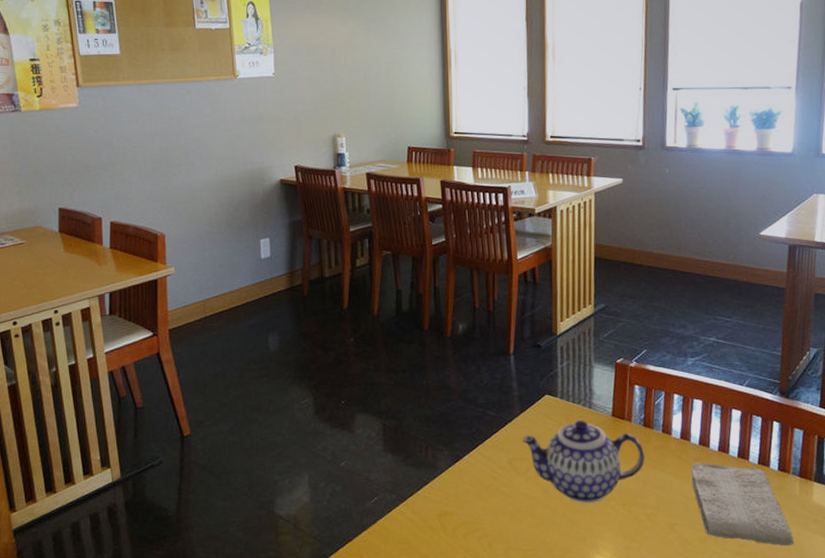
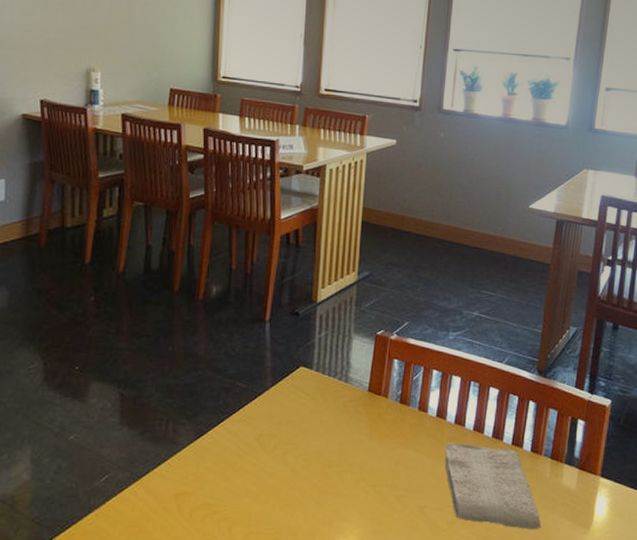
teapot: present [523,420,644,504] -> none [273,395,399,484]

